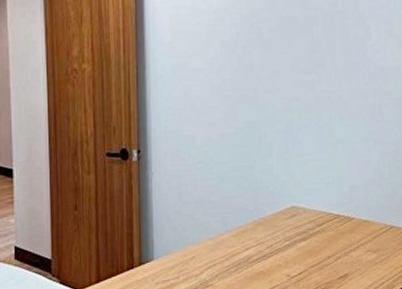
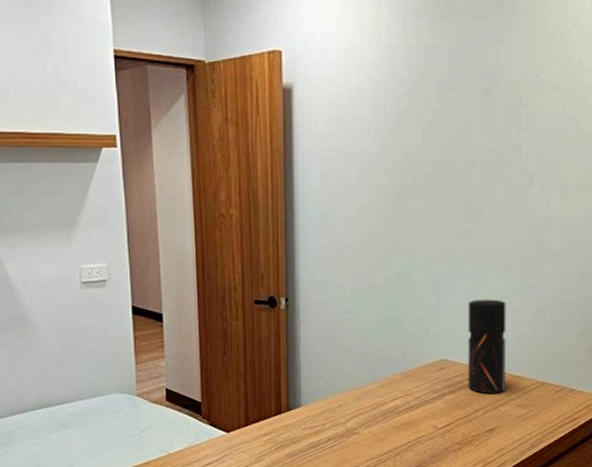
pepper grinder: none [315,145,355,239] -> present [468,299,506,393]

